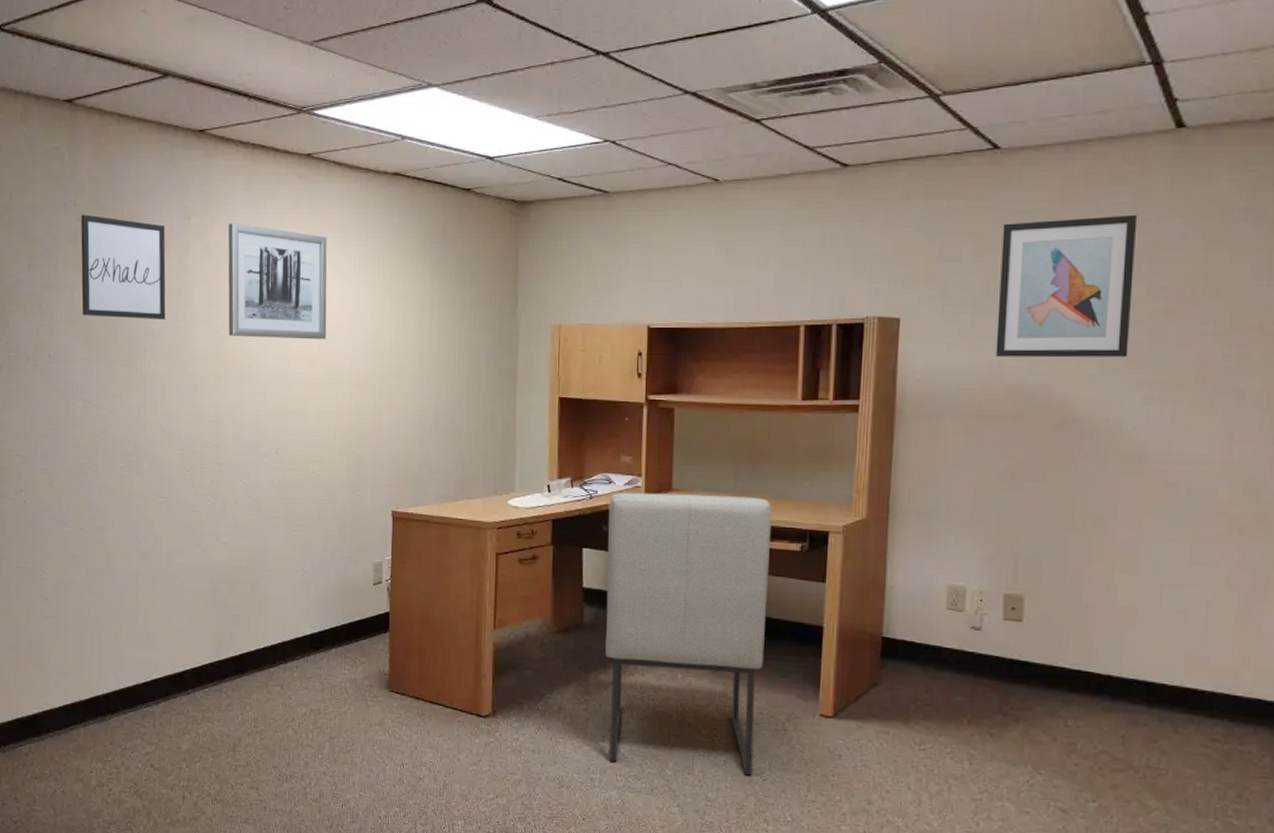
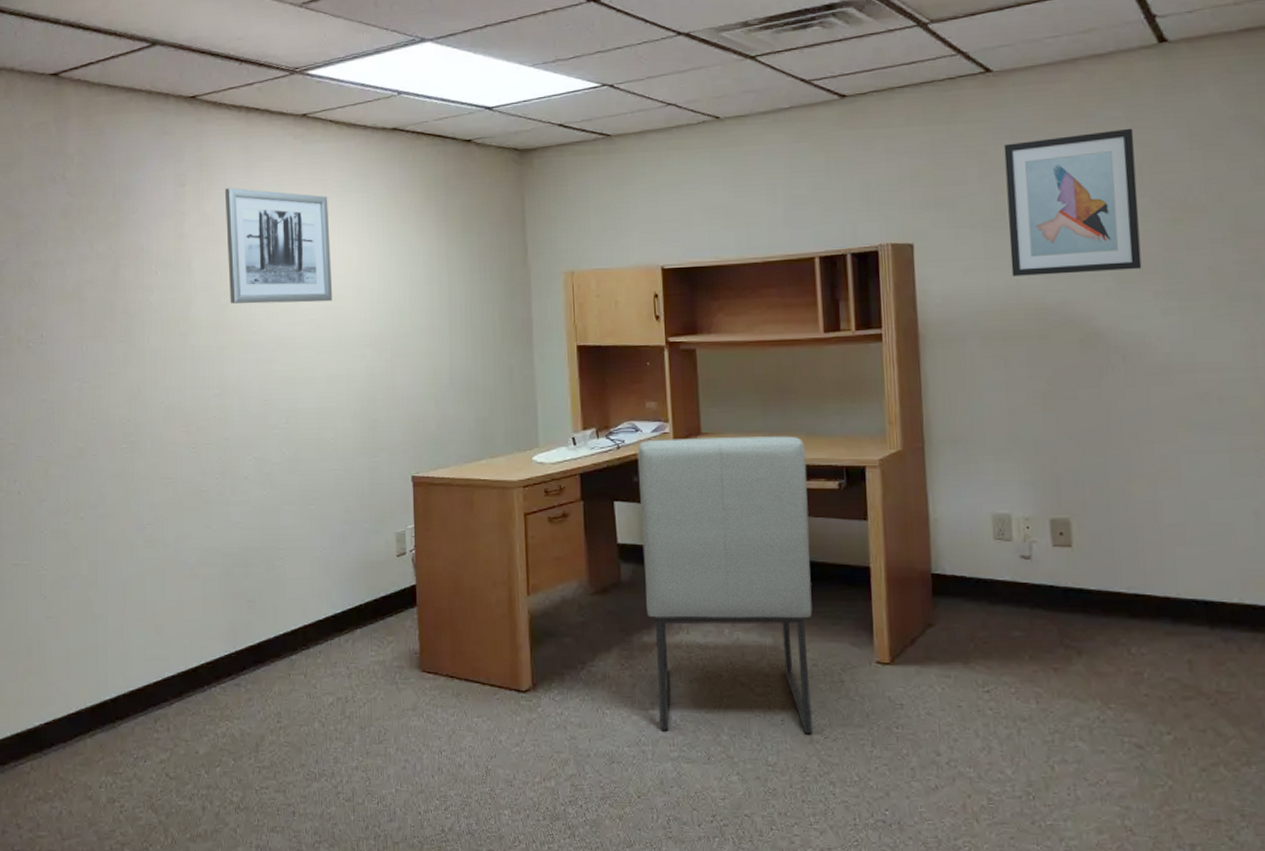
wall art: present [81,214,166,319] -> none [71,188,163,293]

